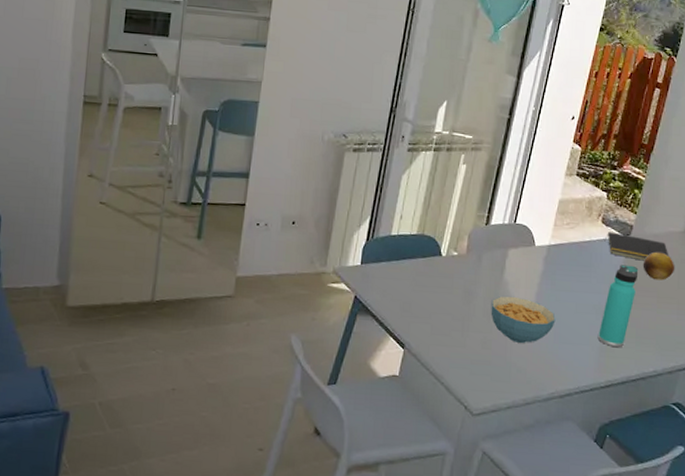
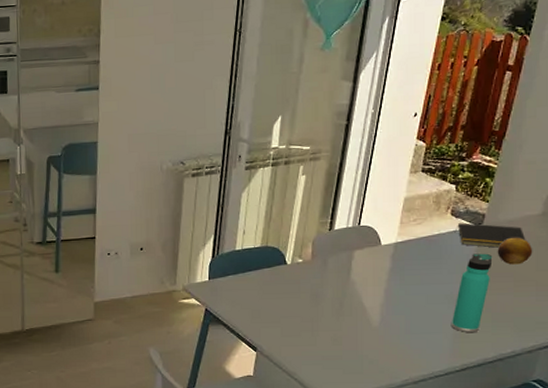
cereal bowl: present [491,296,556,343] -> none [339,294,406,337]

